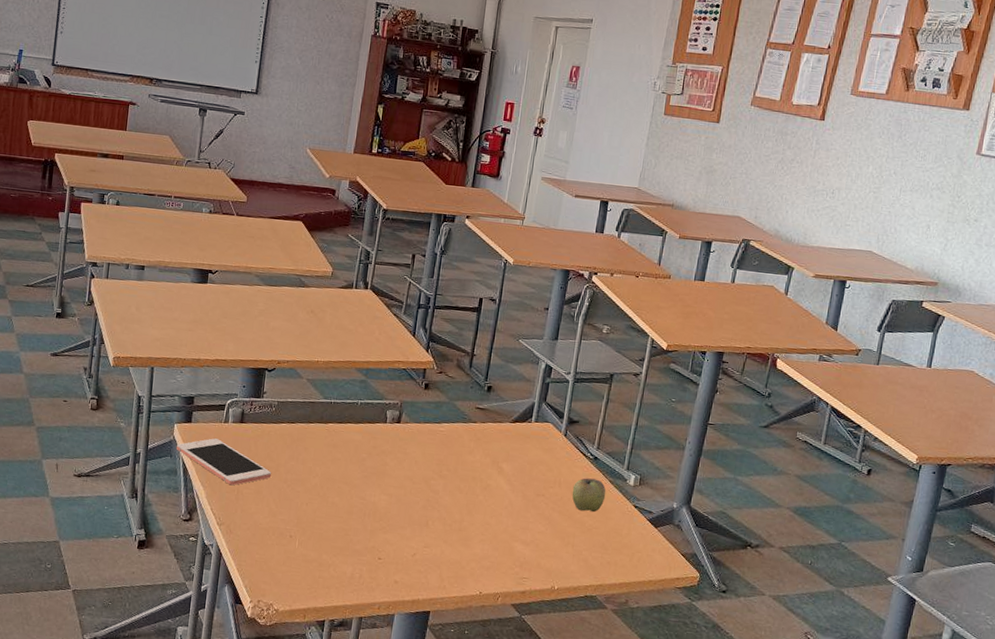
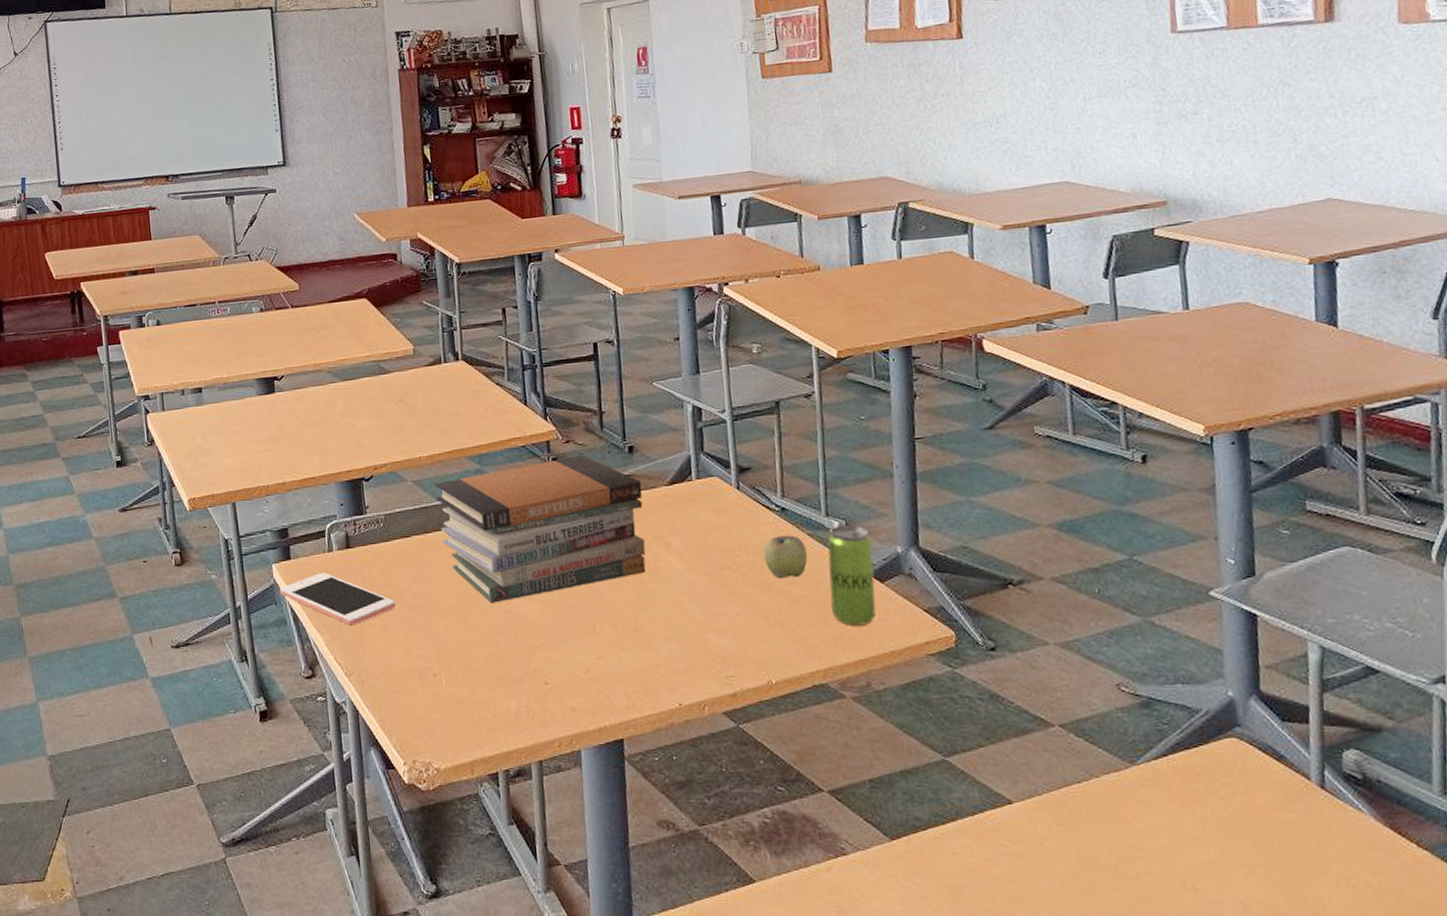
book stack: none [320,384,492,489] -> present [434,455,646,604]
beverage can: none [613,478,657,558] -> present [827,525,876,626]

